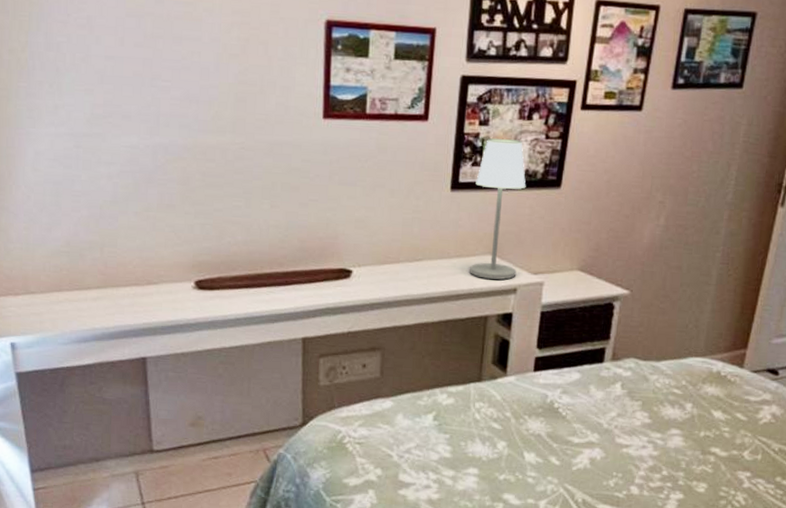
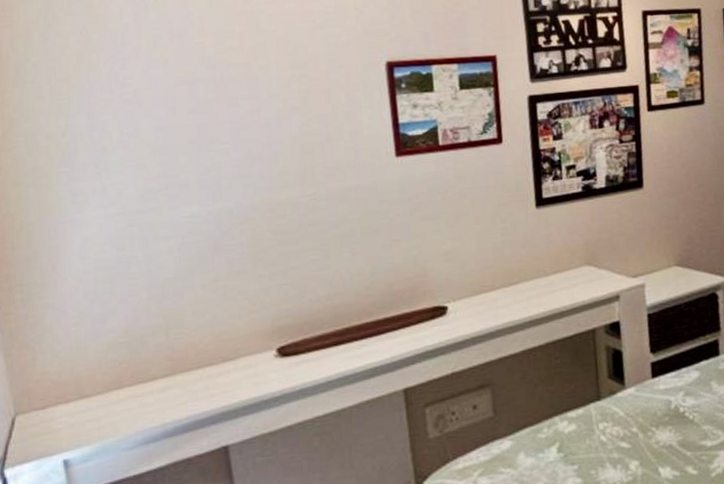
table lamp: present [470,138,526,280] -> none [559,148,616,291]

